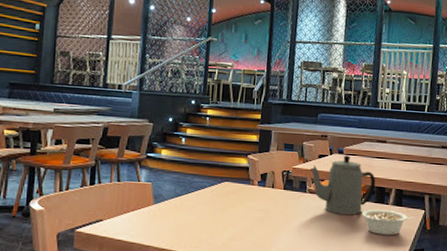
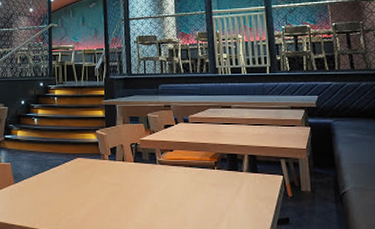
teapot: present [309,155,376,215] -> none [157,123,227,184]
legume: present [362,209,416,235] -> none [216,177,274,204]

